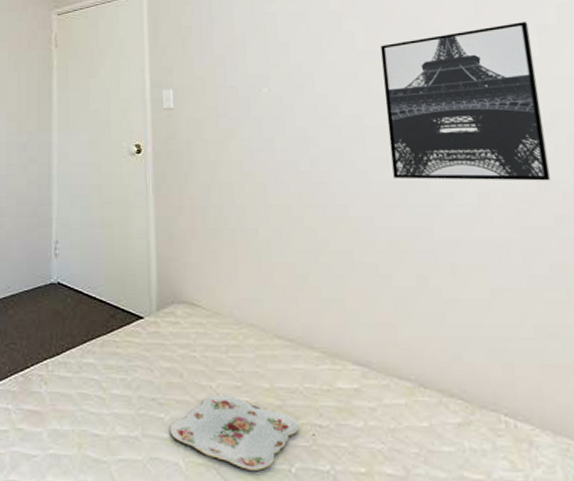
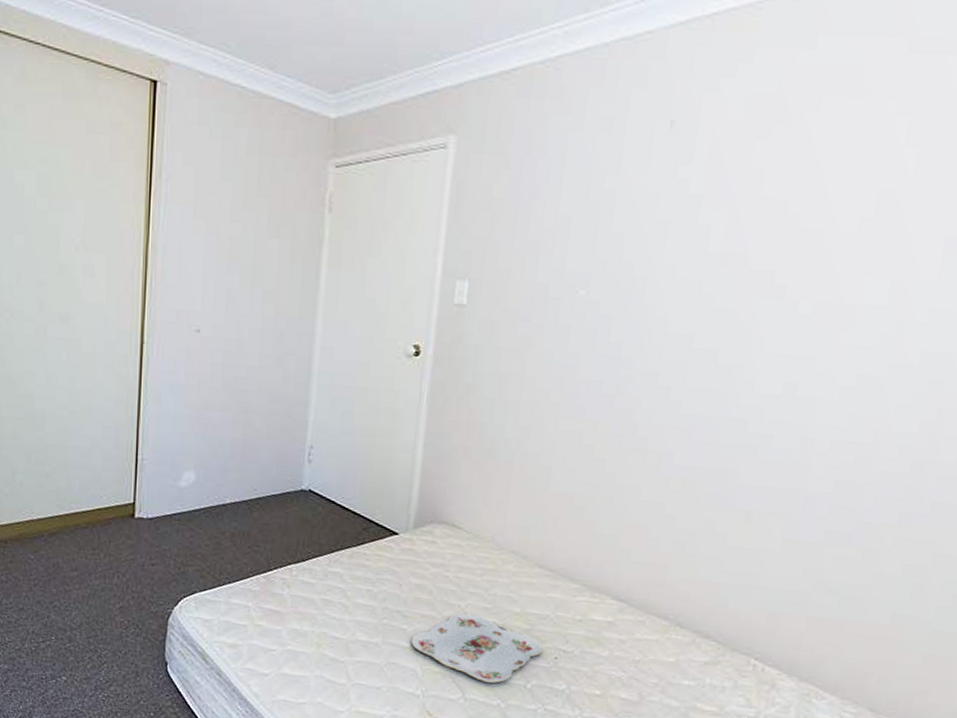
wall art: present [380,21,551,181] -> none [710,231,937,433]

